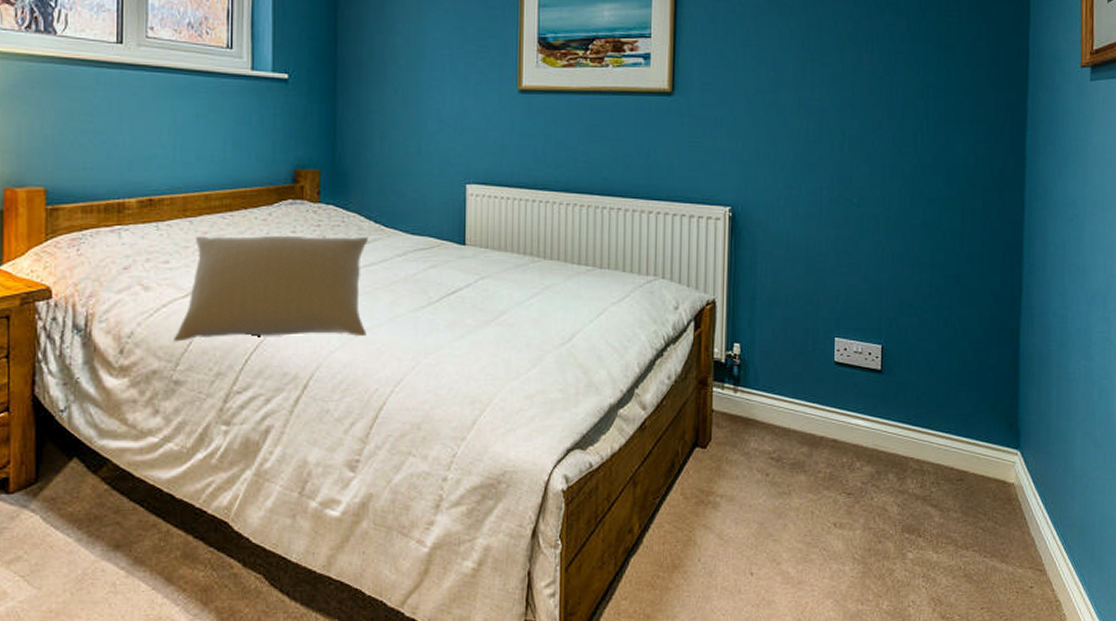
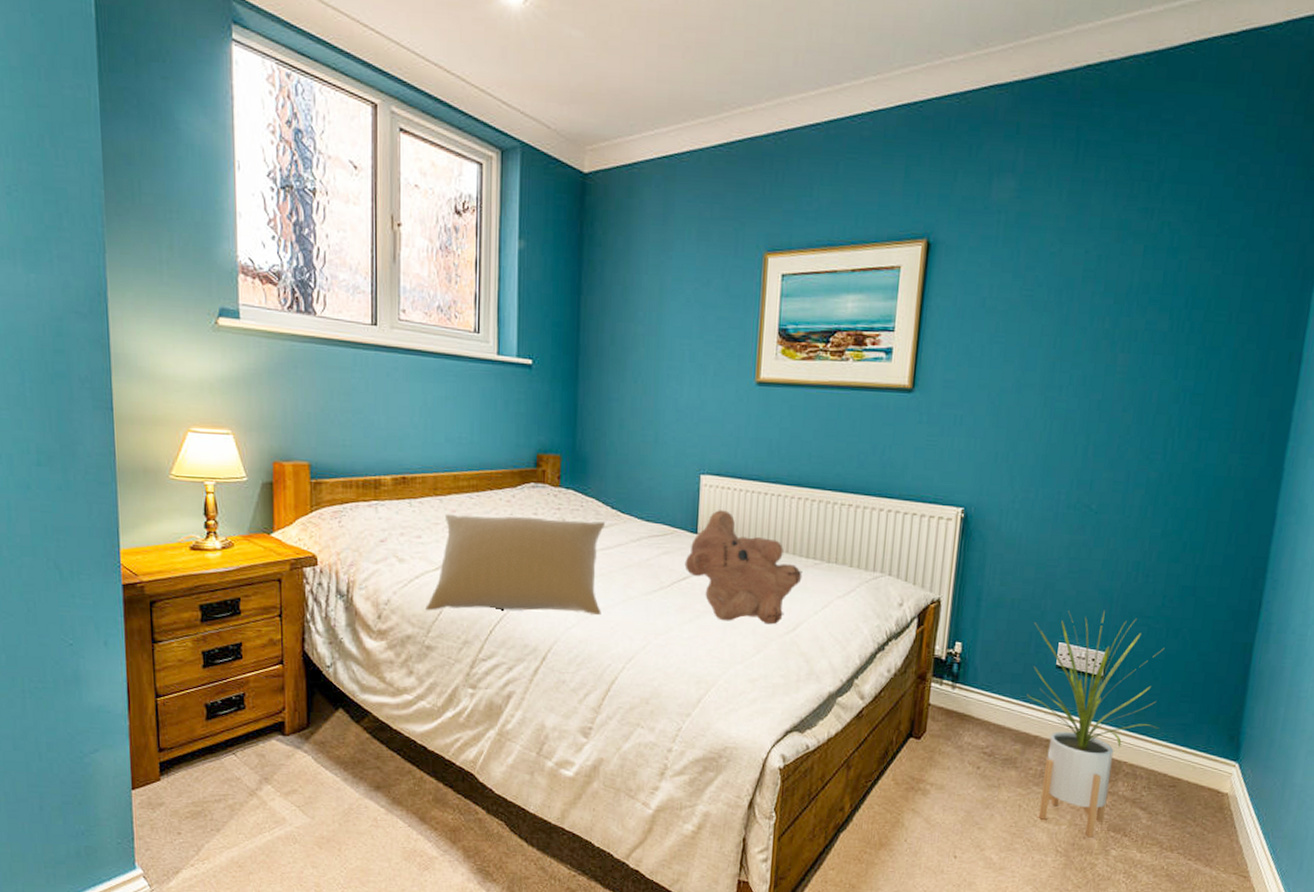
teddy bear: none [453,219,575,336] -> present [684,510,803,625]
house plant: none [809,303,940,541] -> present [1027,610,1165,838]

